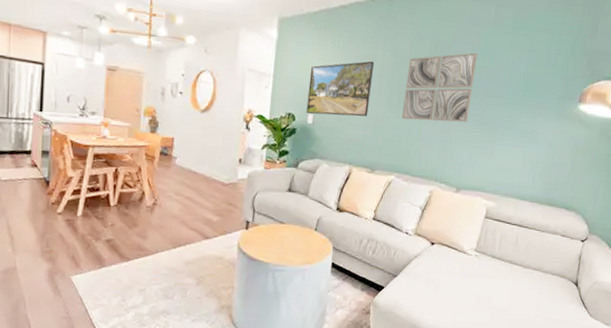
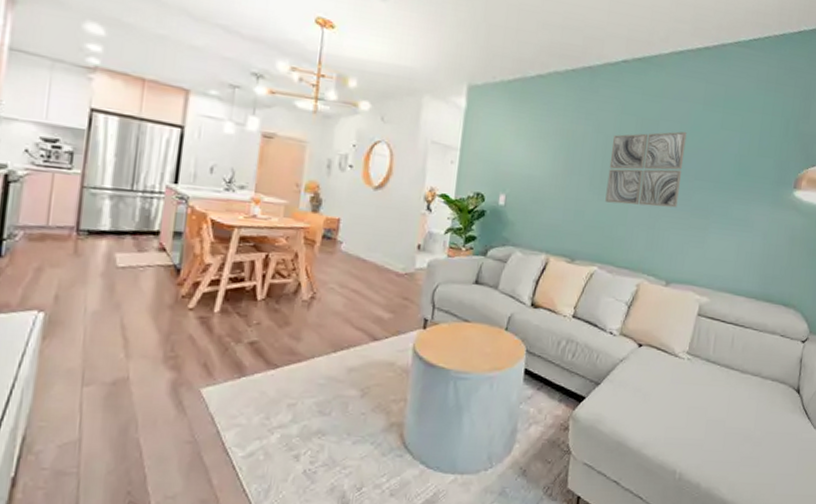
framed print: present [306,61,374,117] -> none [497,136,574,199]

